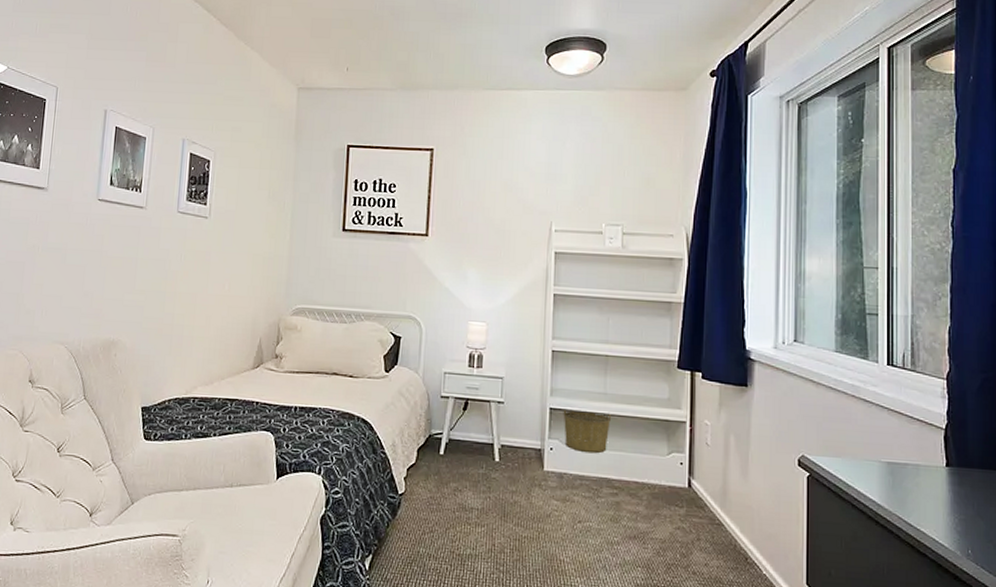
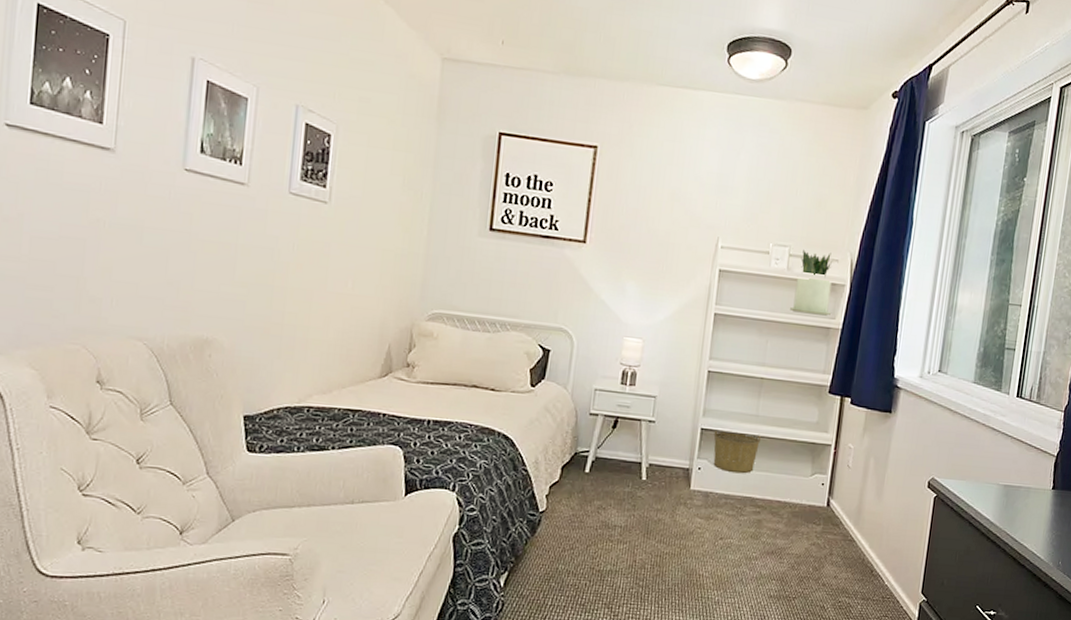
planter: none [627,227,672,291] -> present [789,249,833,316]

